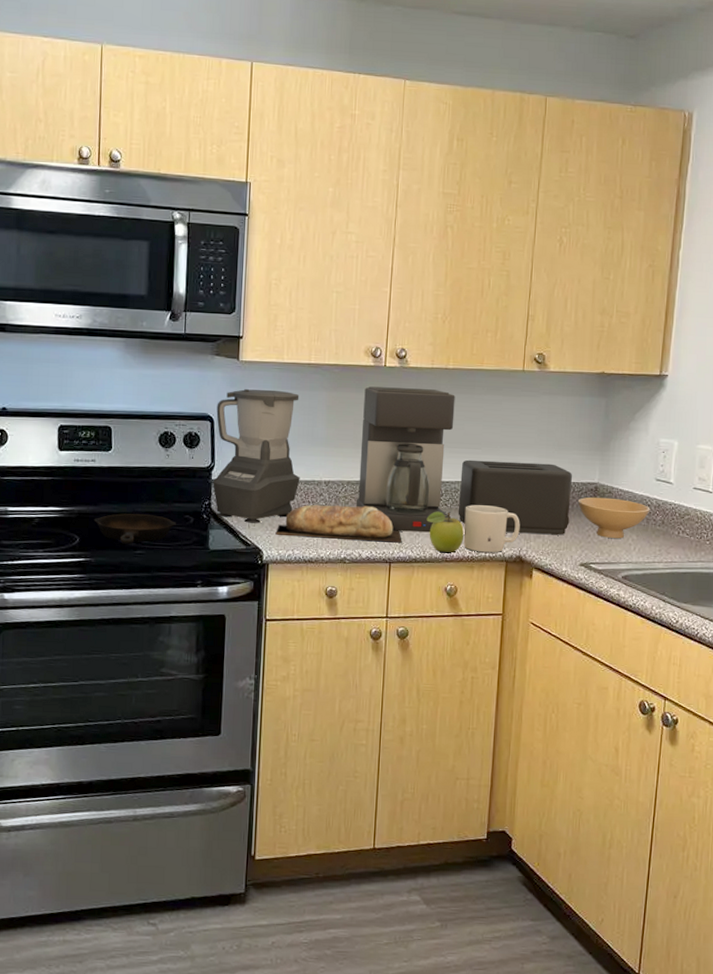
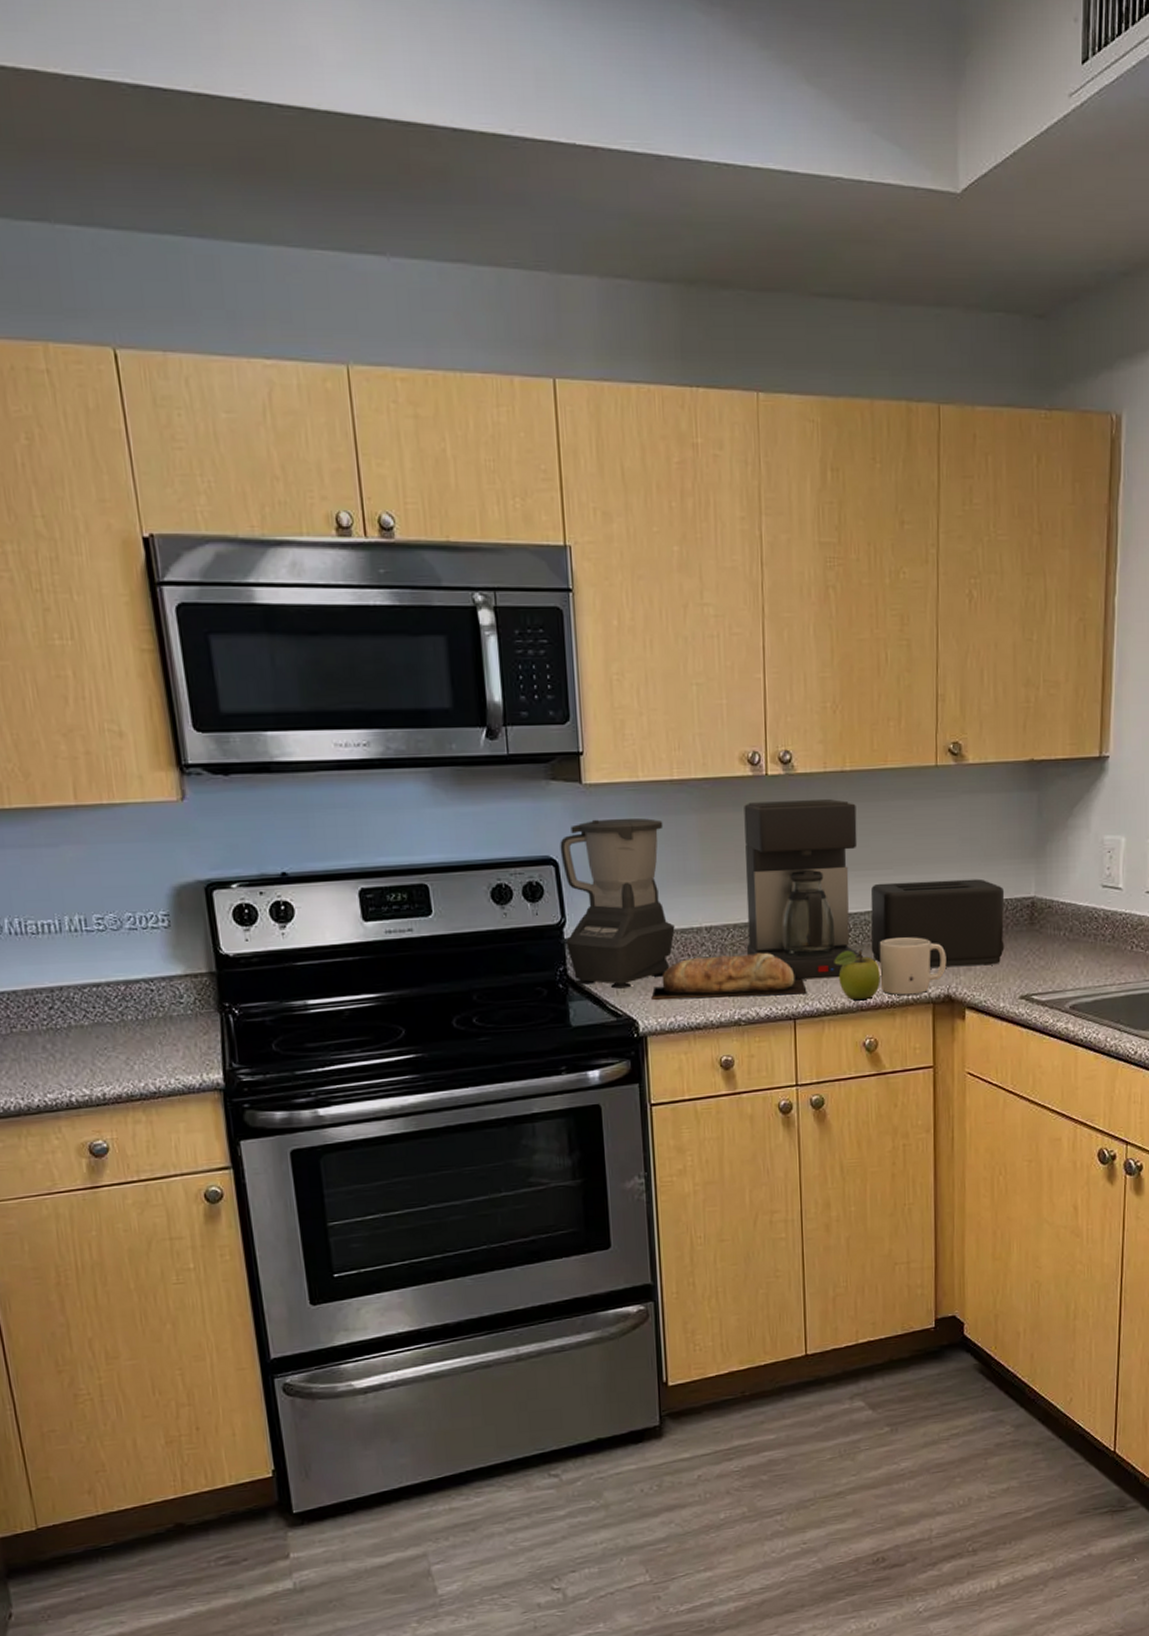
frying pan: present [93,513,176,544] -> none [420,991,526,1031]
bowl: present [577,497,650,538] -> none [1012,913,1098,962]

